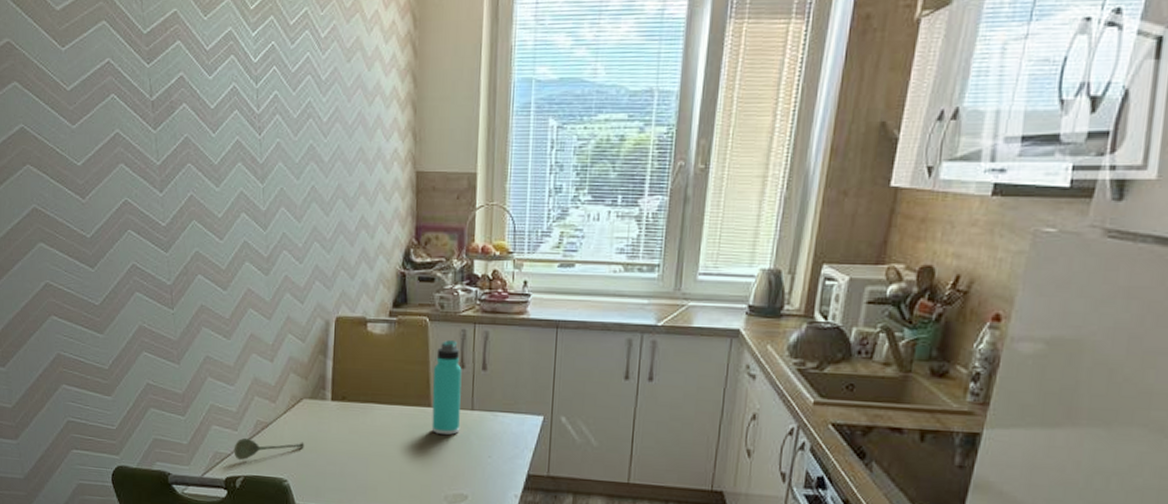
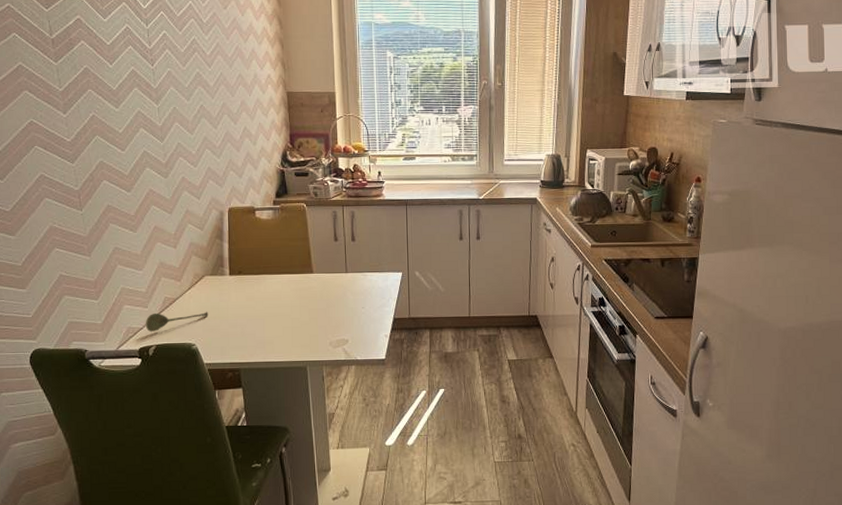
thermos bottle: present [431,340,462,436] -> none [312,220,338,295]

